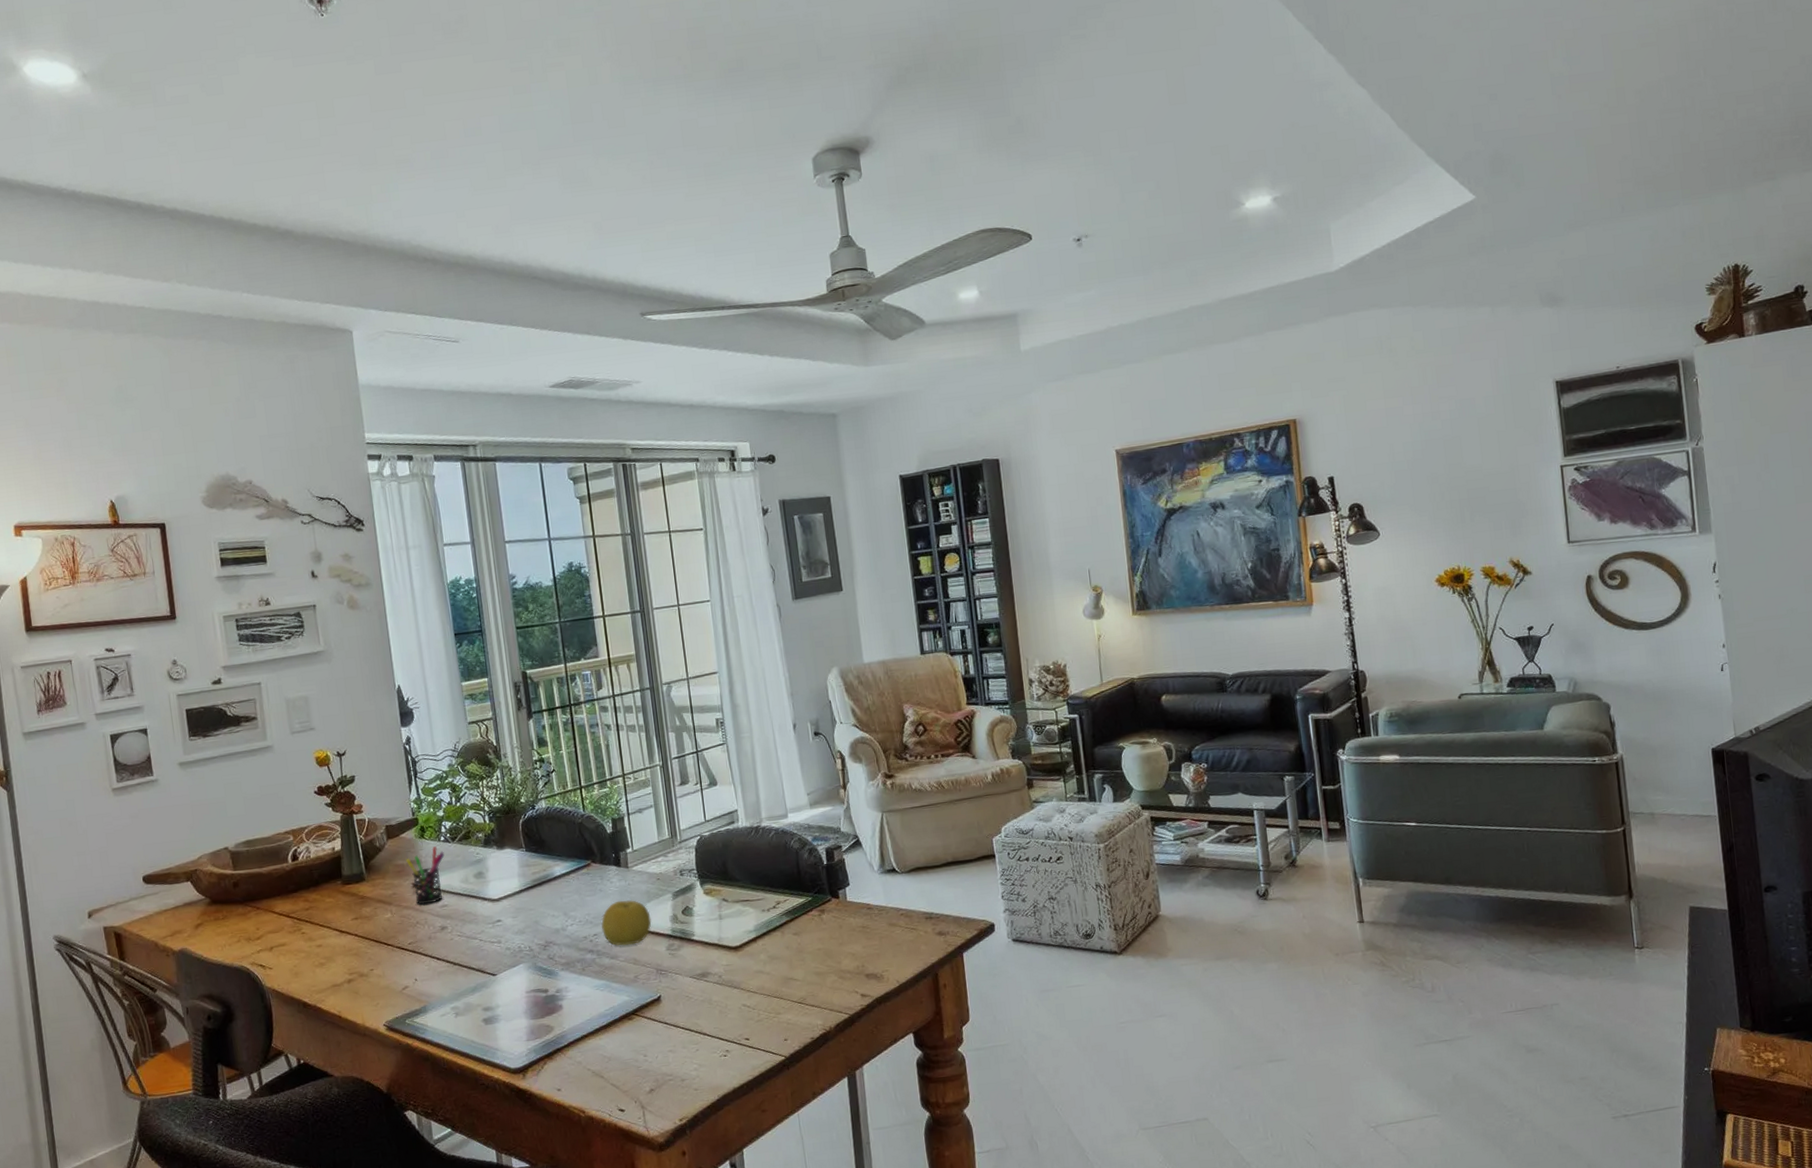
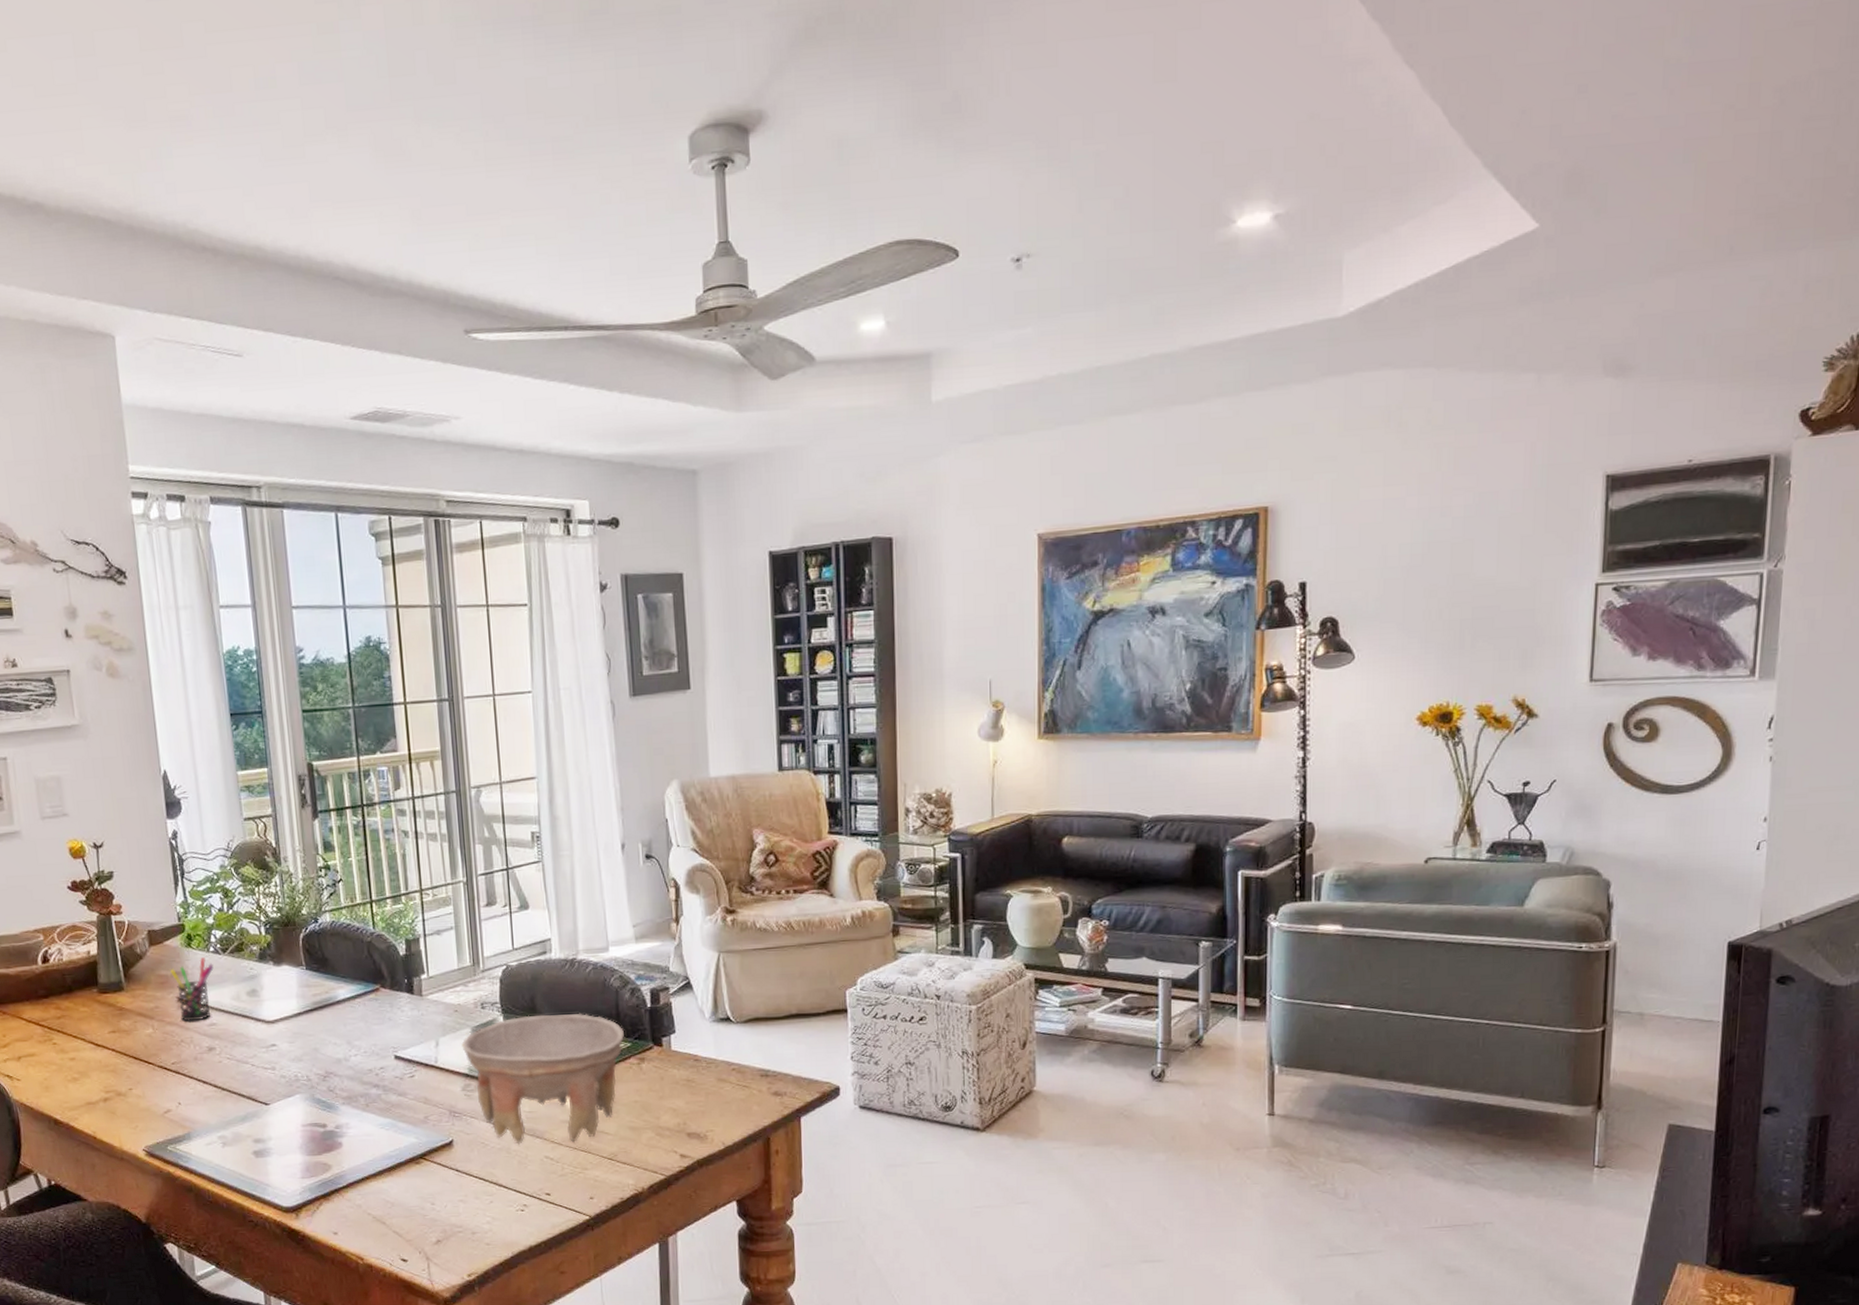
fruit: present [601,899,652,946] -> none [389,1031,446,1082]
bowl: none [664,873,806,996] -> present [461,1013,624,1145]

